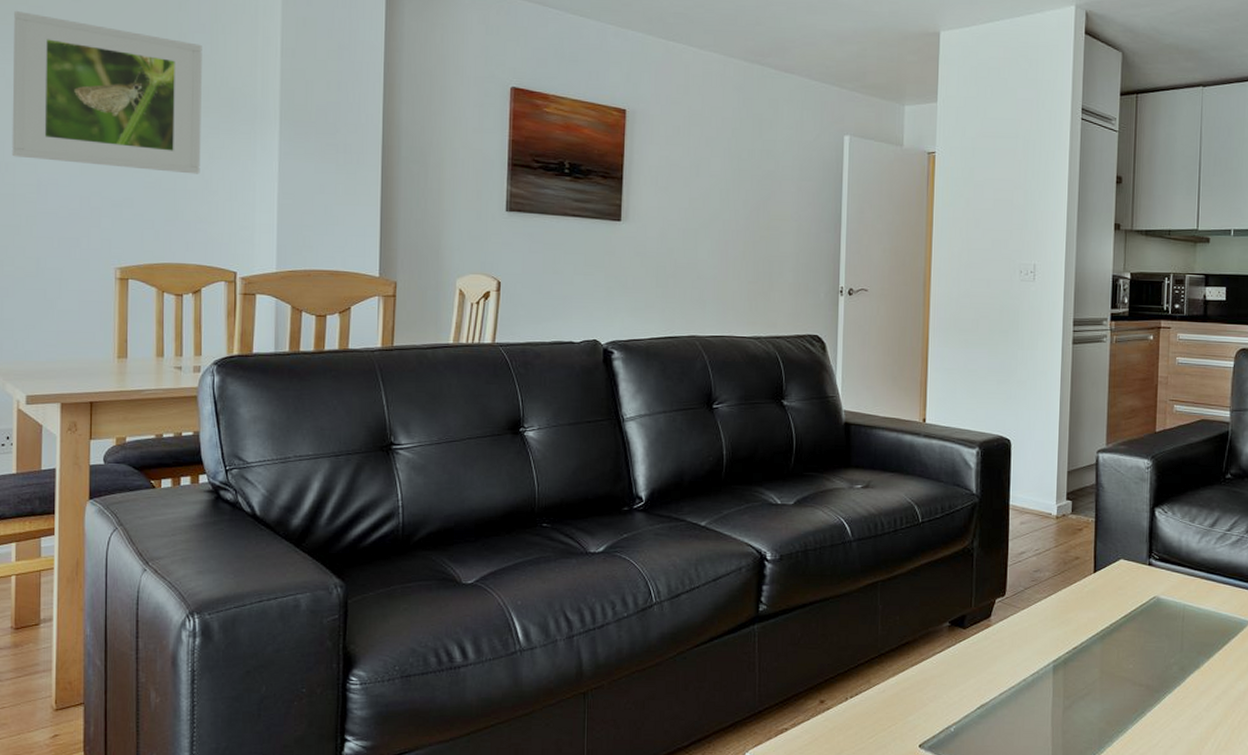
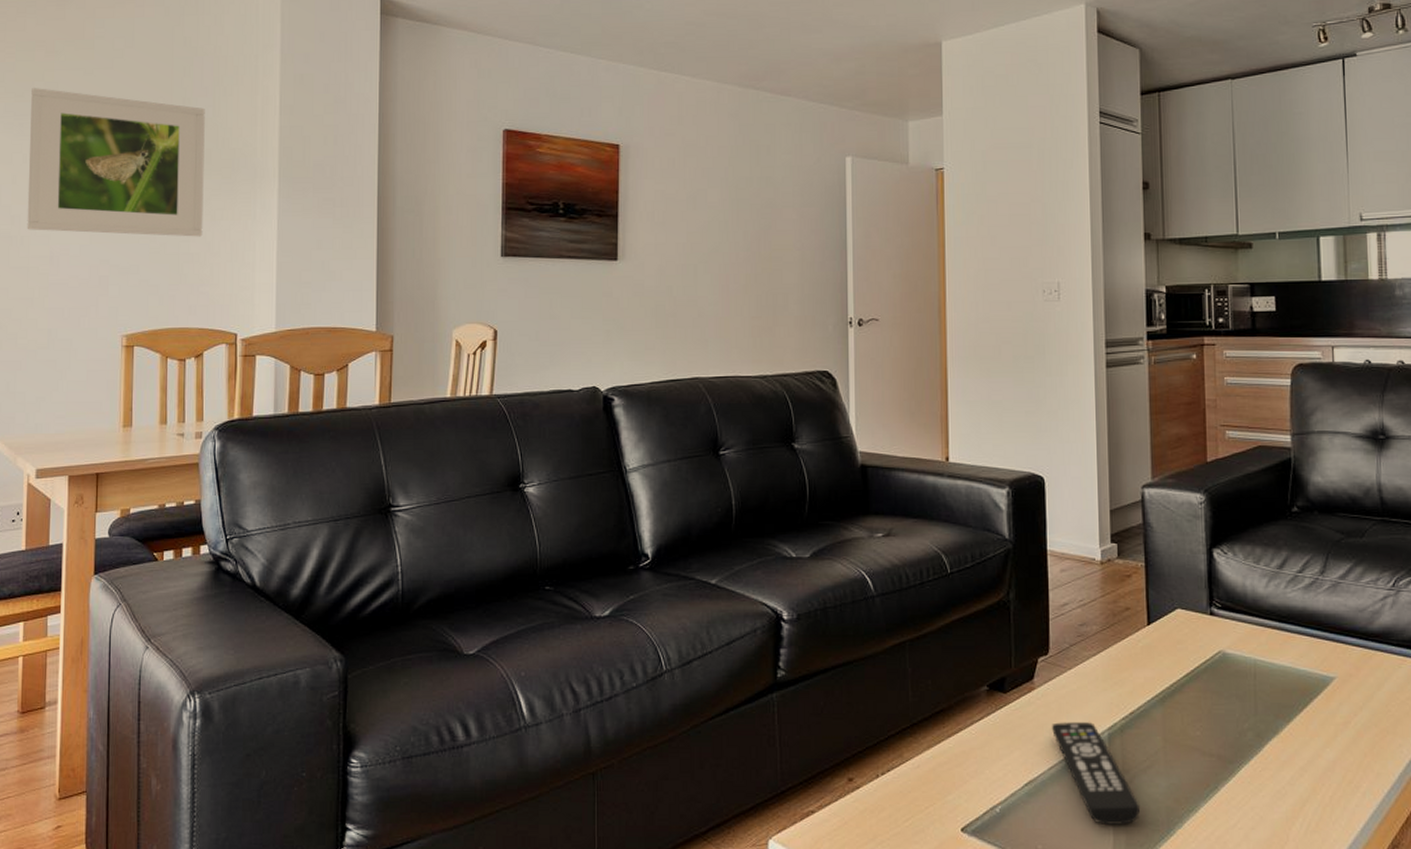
remote control: none [1004,655,1076,743] -> present [1052,722,1140,825]

